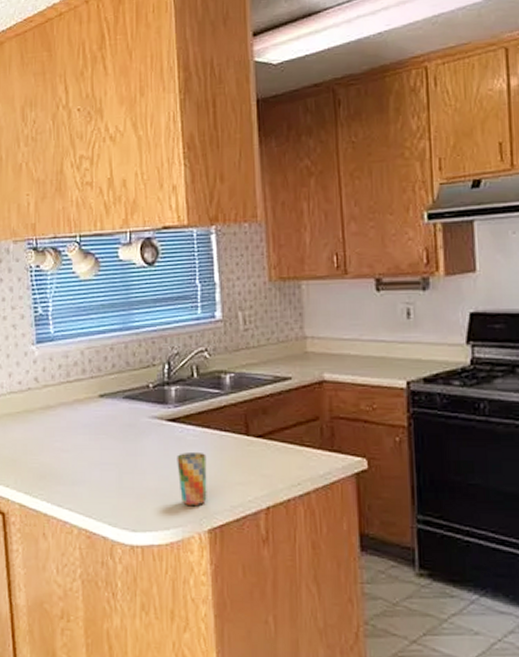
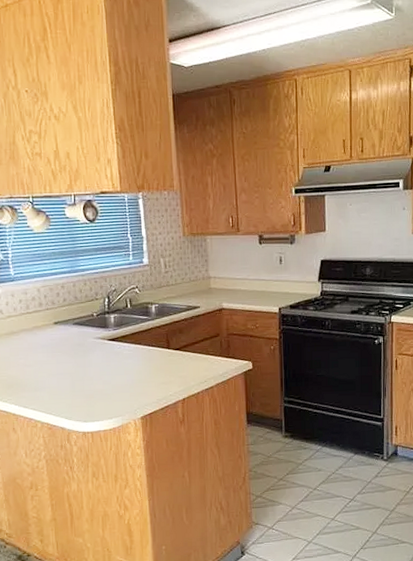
cup: present [177,453,207,507] -> none [116,363,140,401]

